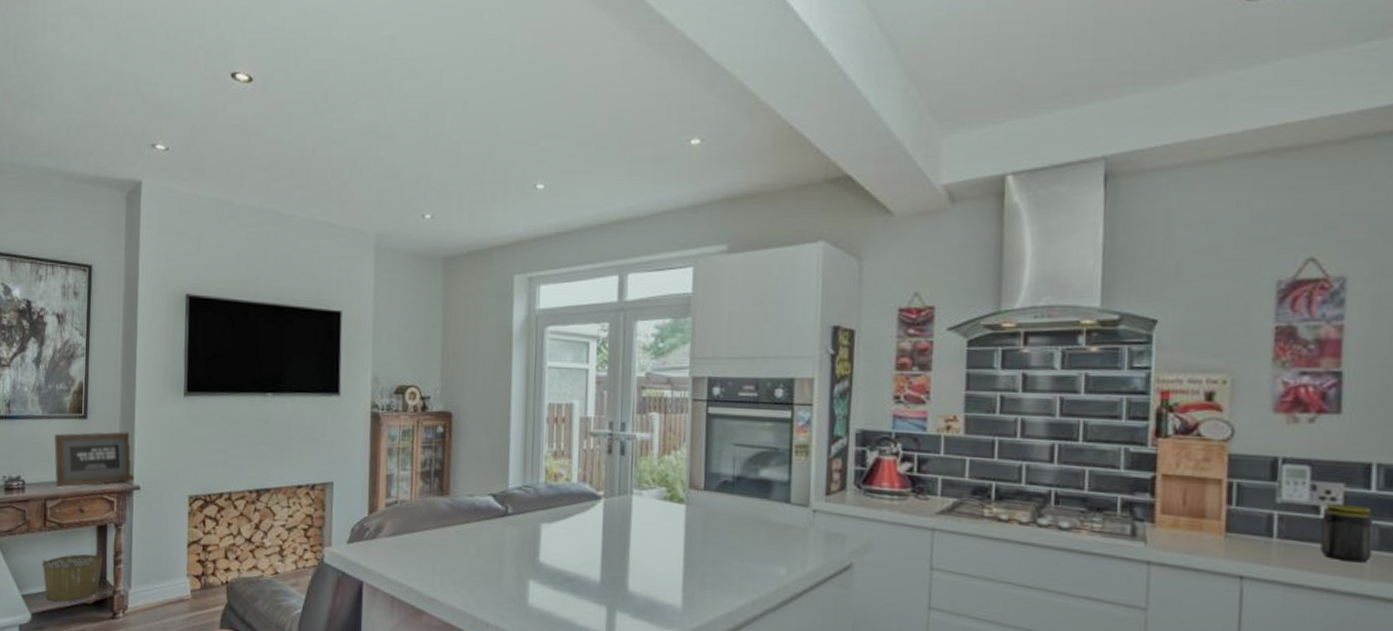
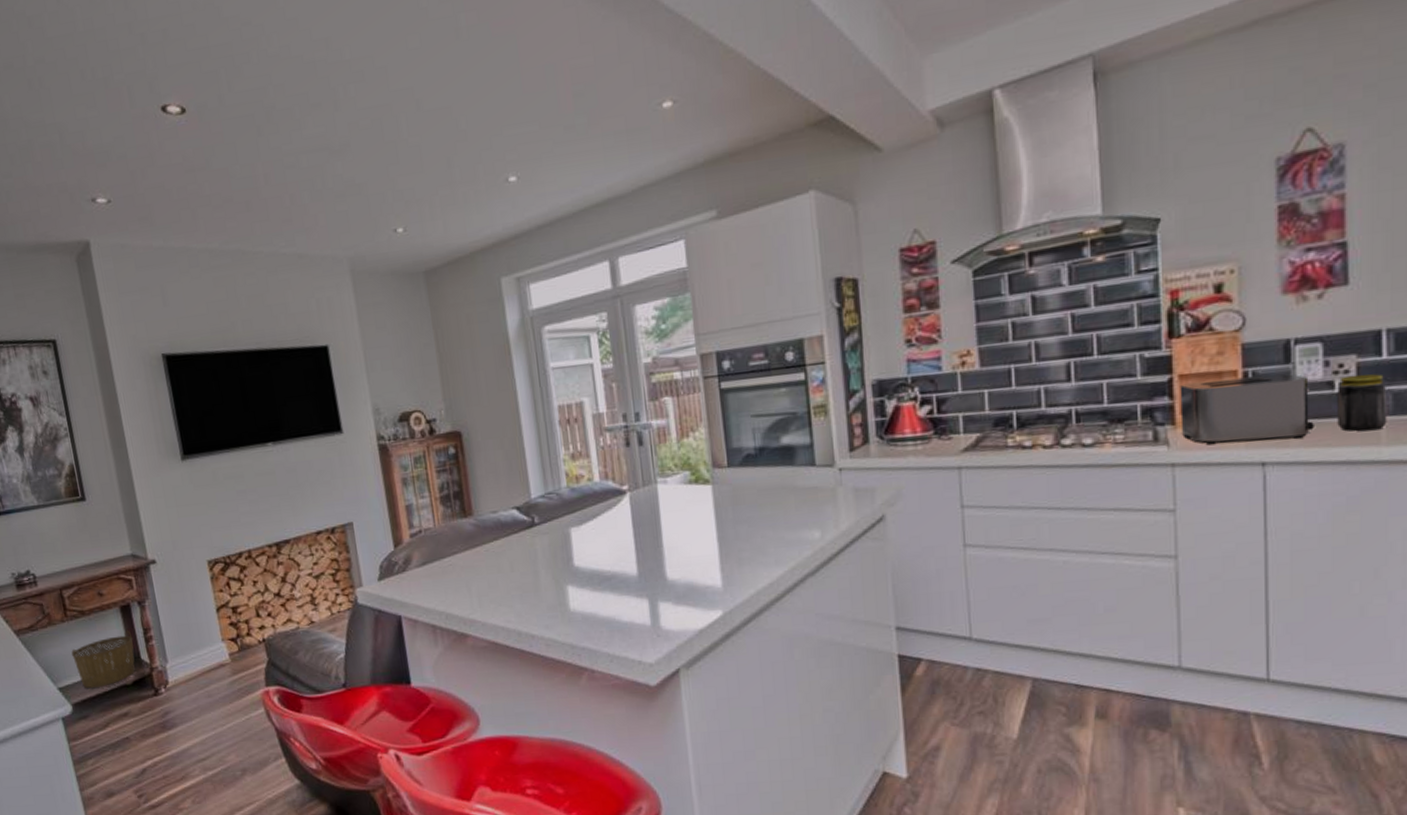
picture frame: present [54,432,135,488] -> none [55,507,148,576]
toaster: none [1159,484,1297,559] -> present [1180,374,1314,446]

